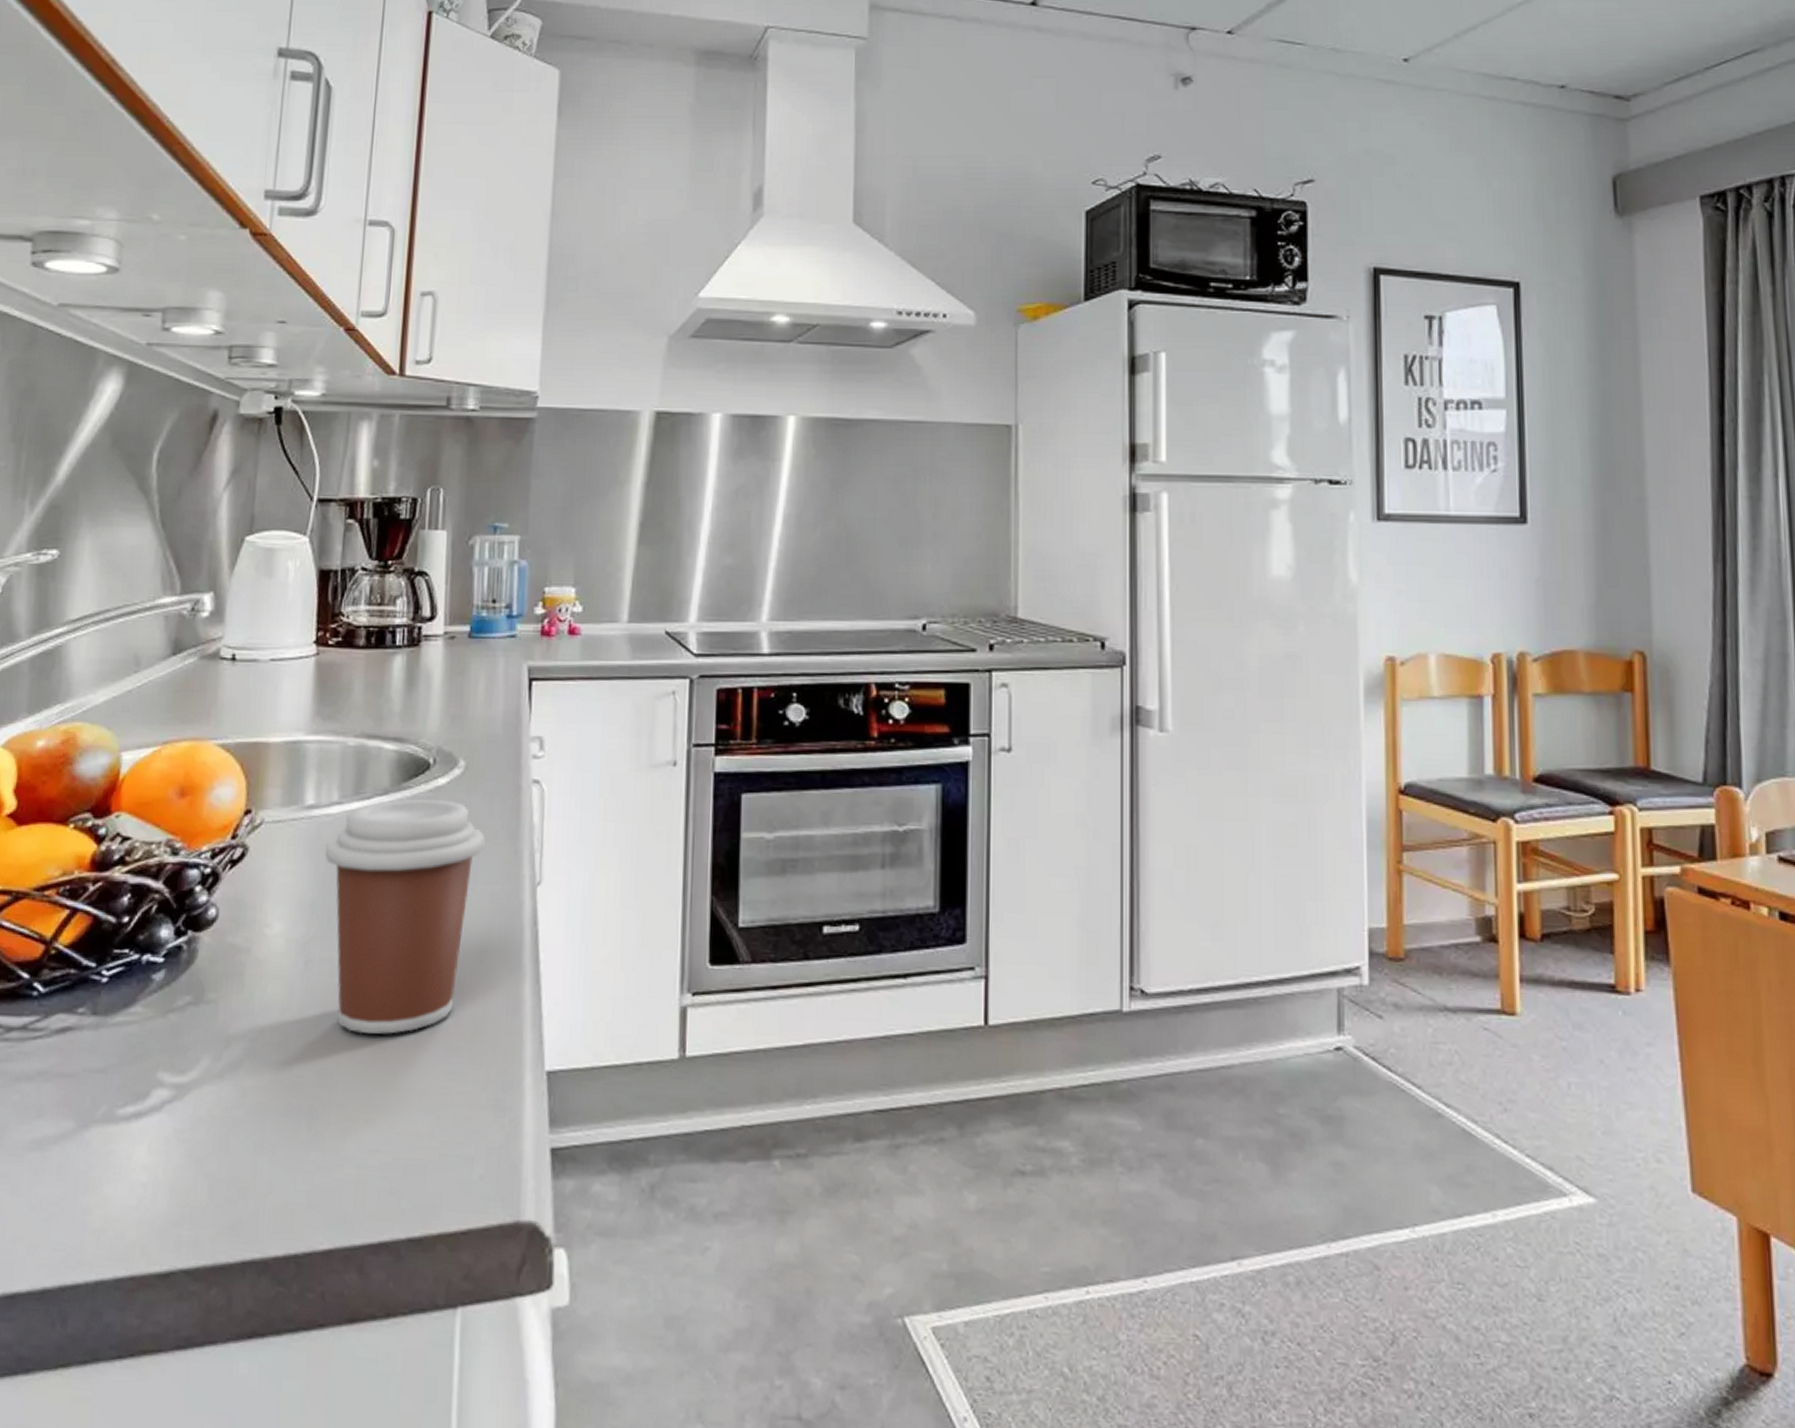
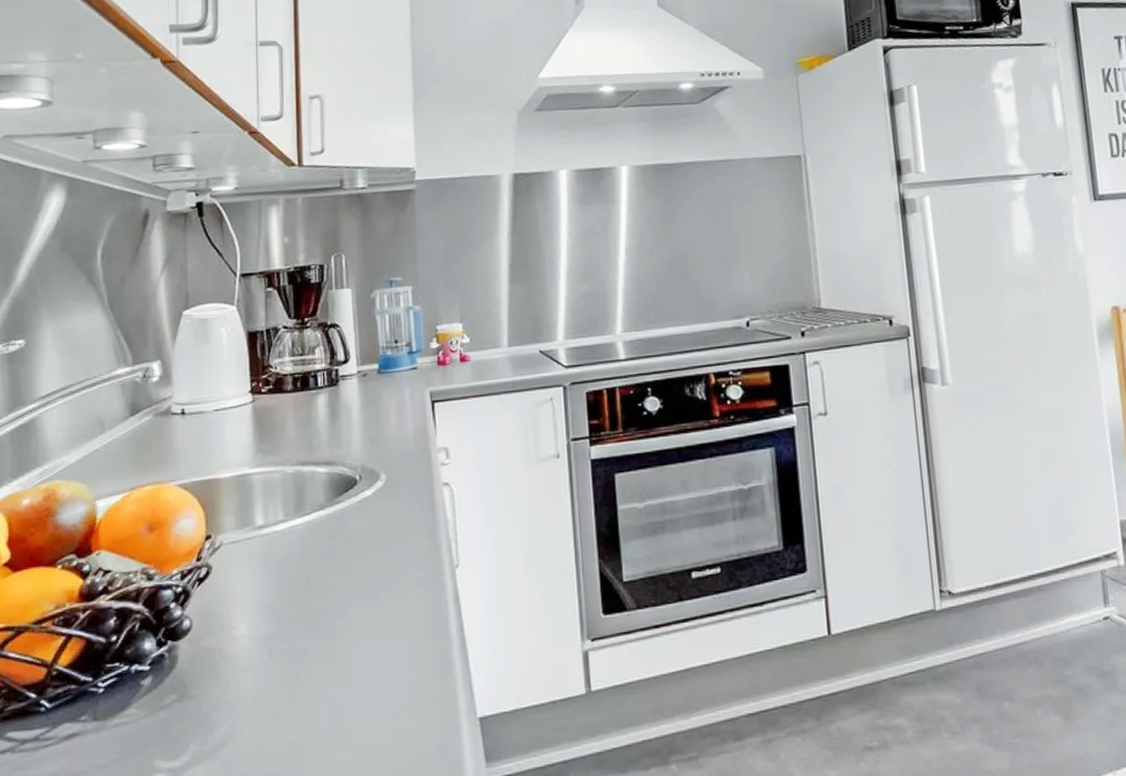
coffee cup: present [324,799,485,1035] -> none [276,508,409,707]

